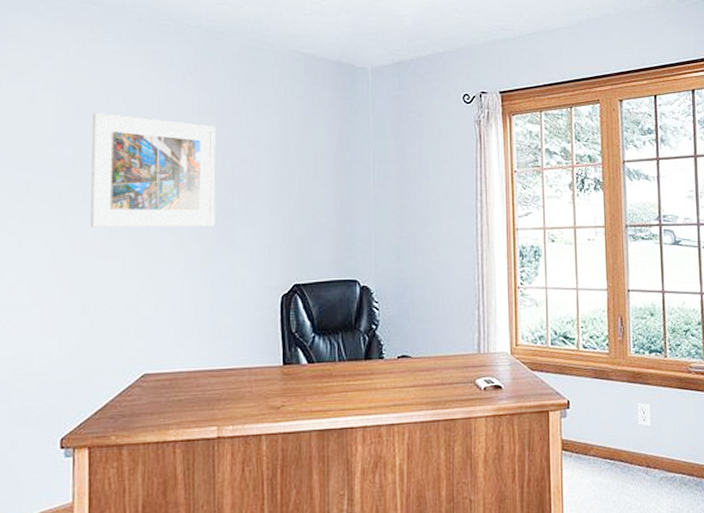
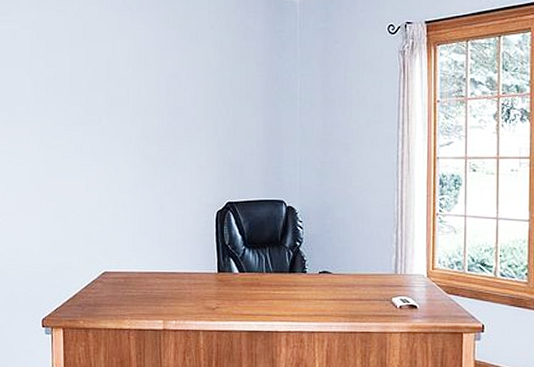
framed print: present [90,112,216,227] -> none [59,47,161,148]

